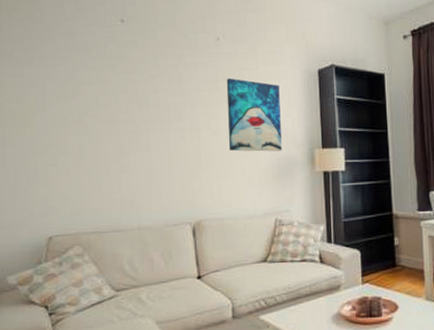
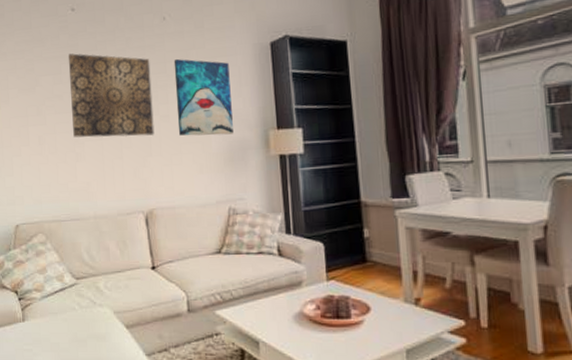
wall art: none [116,64,205,150] -> present [69,53,155,138]

